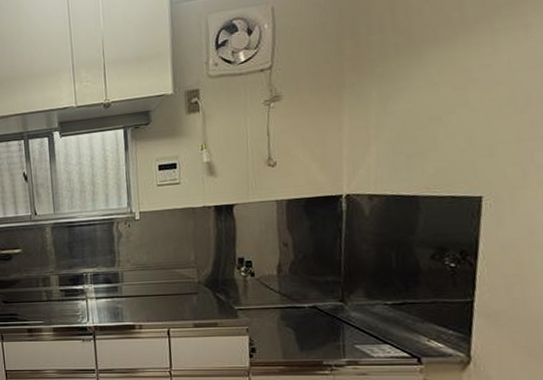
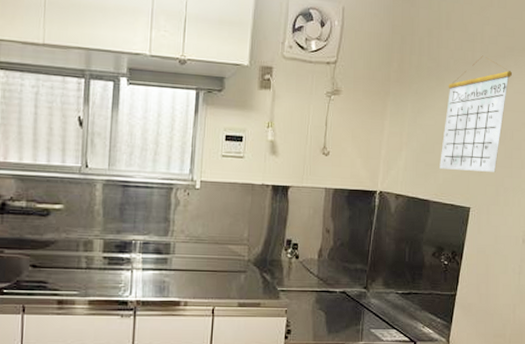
calendar: none [427,10,529,157] -> present [439,55,512,172]

